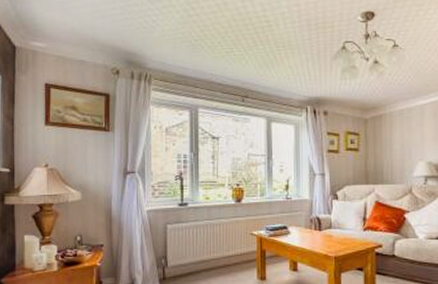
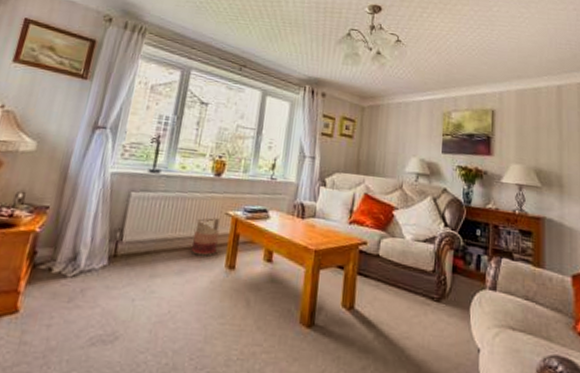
basket: none [226,239,248,271] -> present [192,218,221,256]

